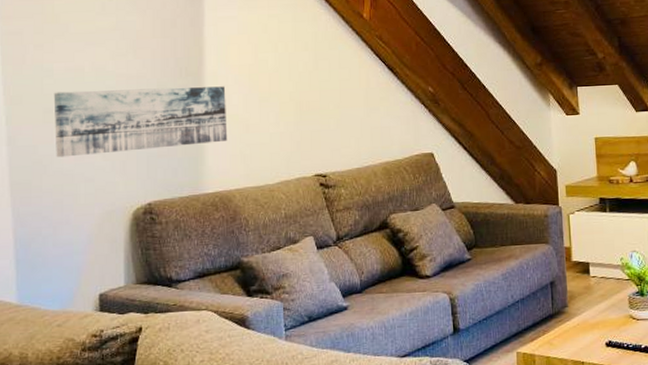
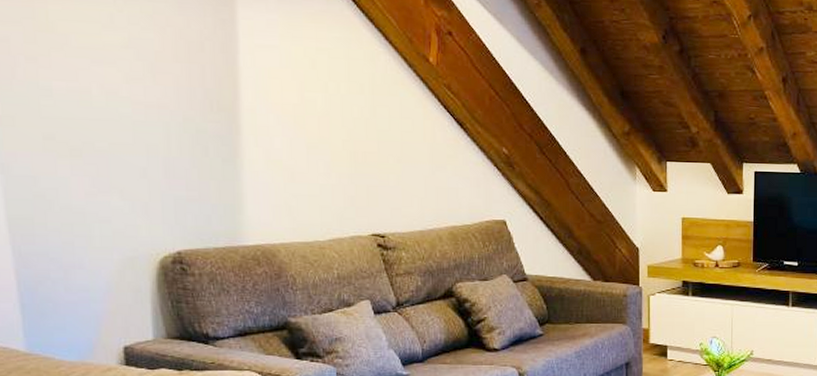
wall art: present [53,86,228,158] -> none [54,116,270,193]

